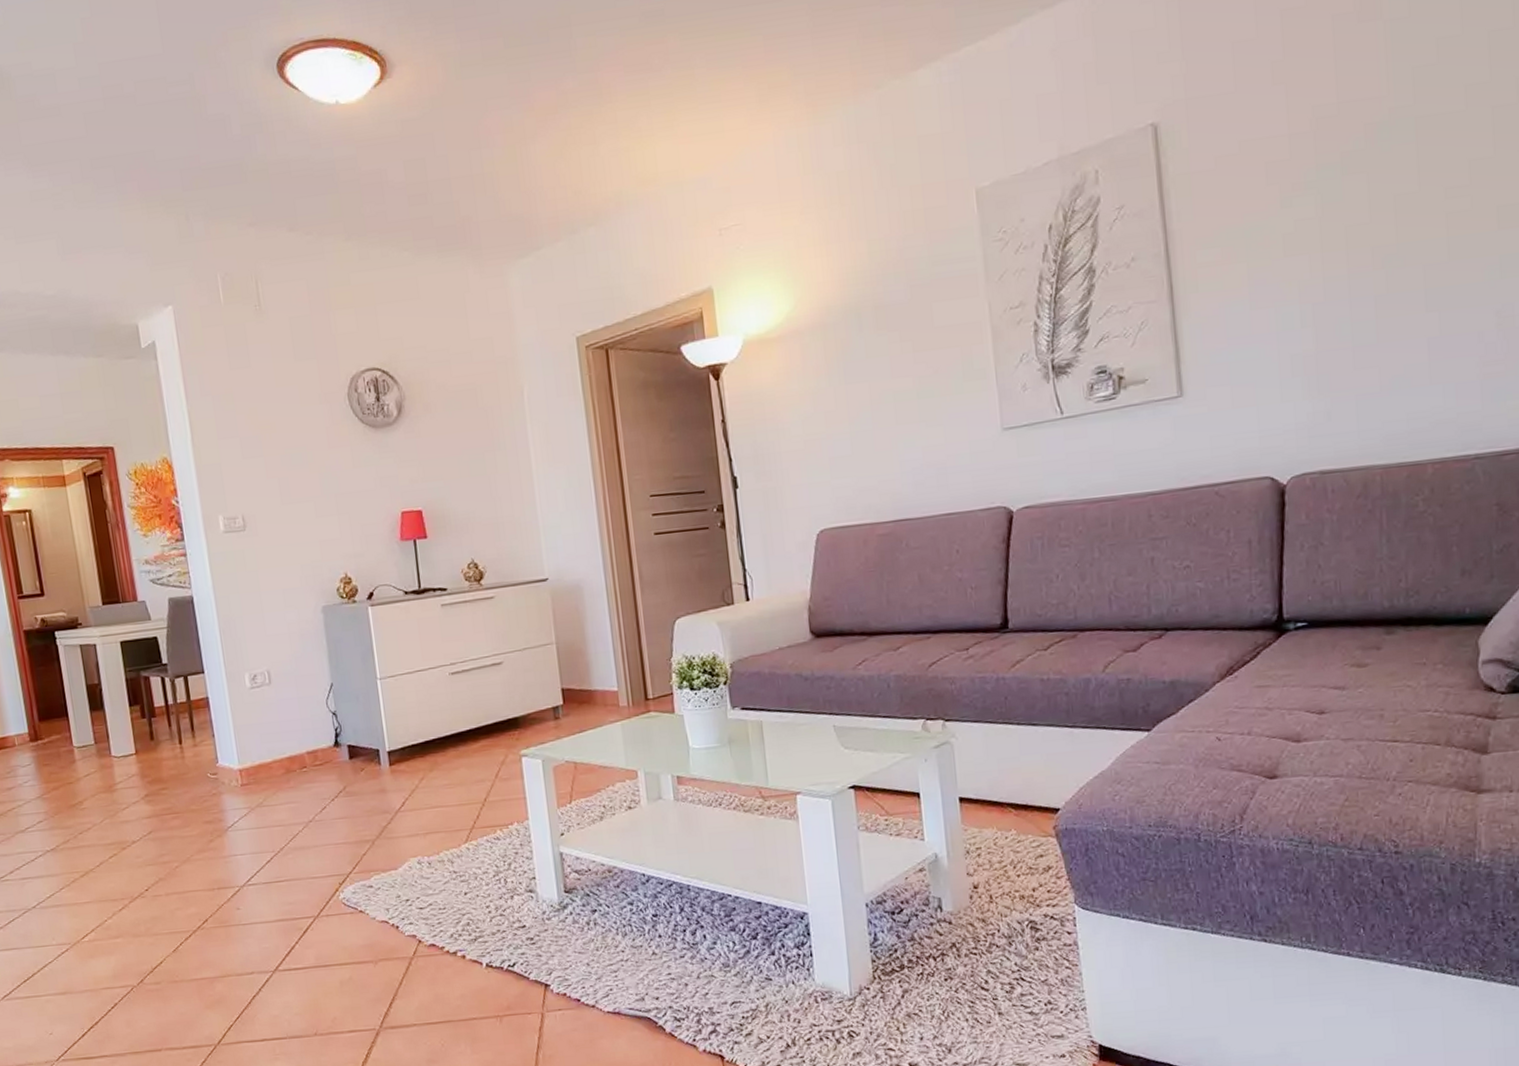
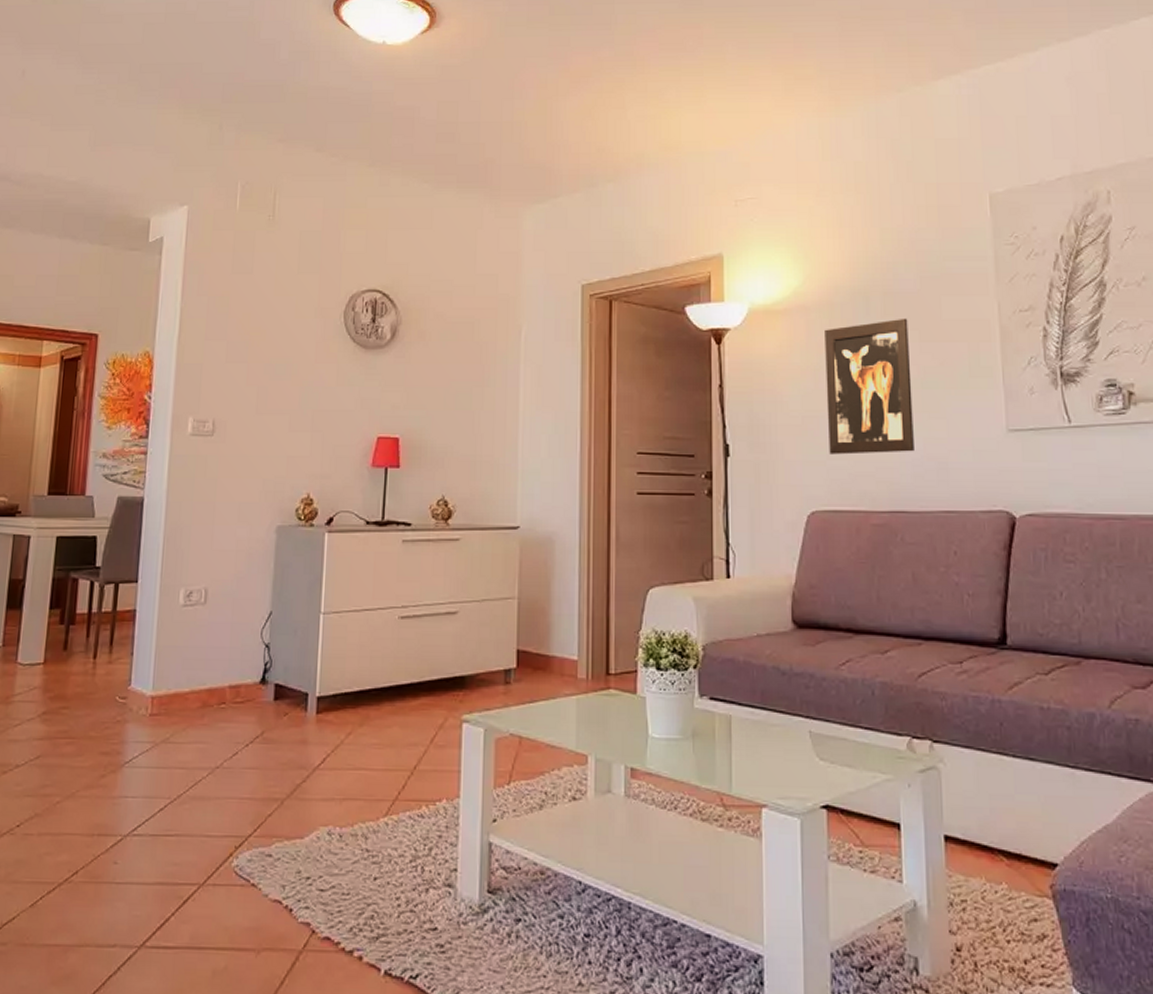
wall art: none [819,330,914,474] -> present [825,318,914,455]

